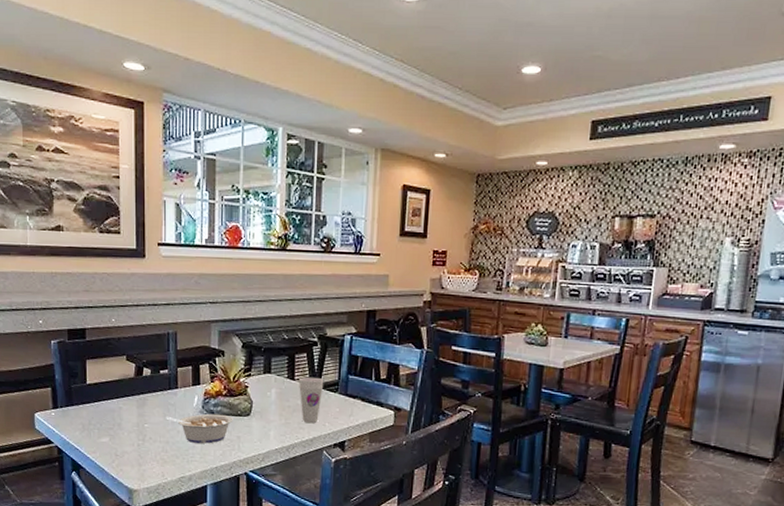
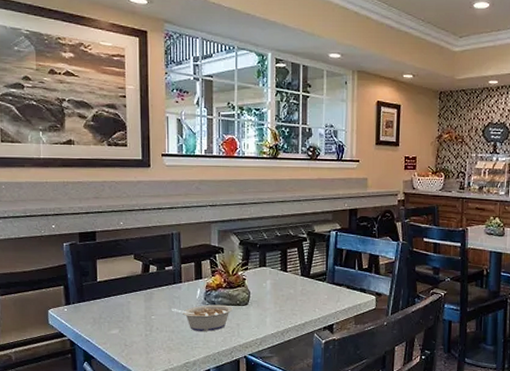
cup: present [299,376,324,424] -> none [291,268,314,310]

